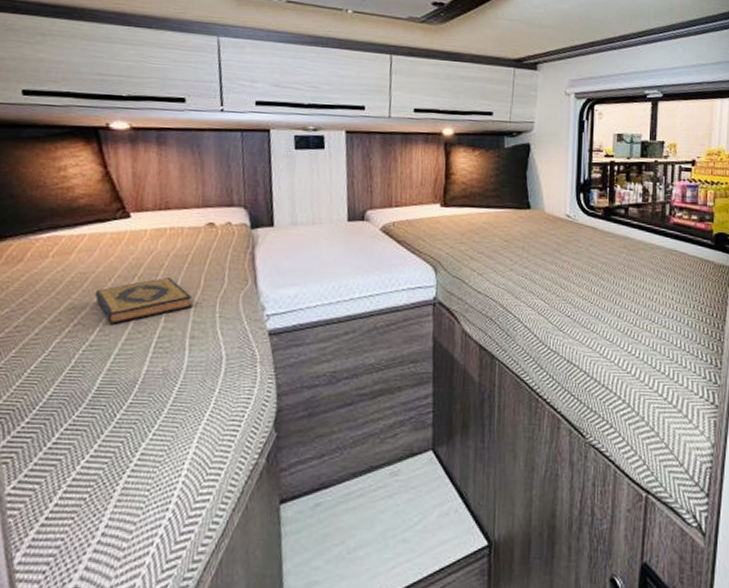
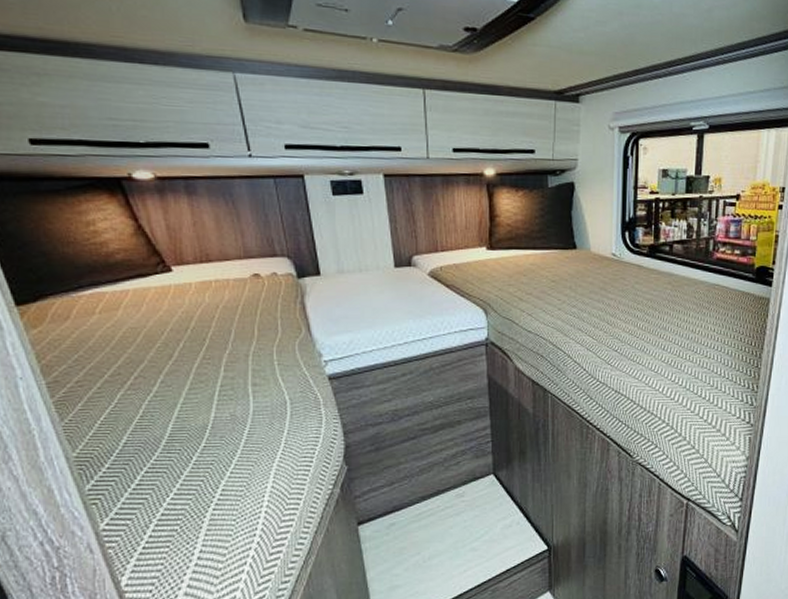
hardback book: present [95,278,192,324] -> none [151,329,249,375]

